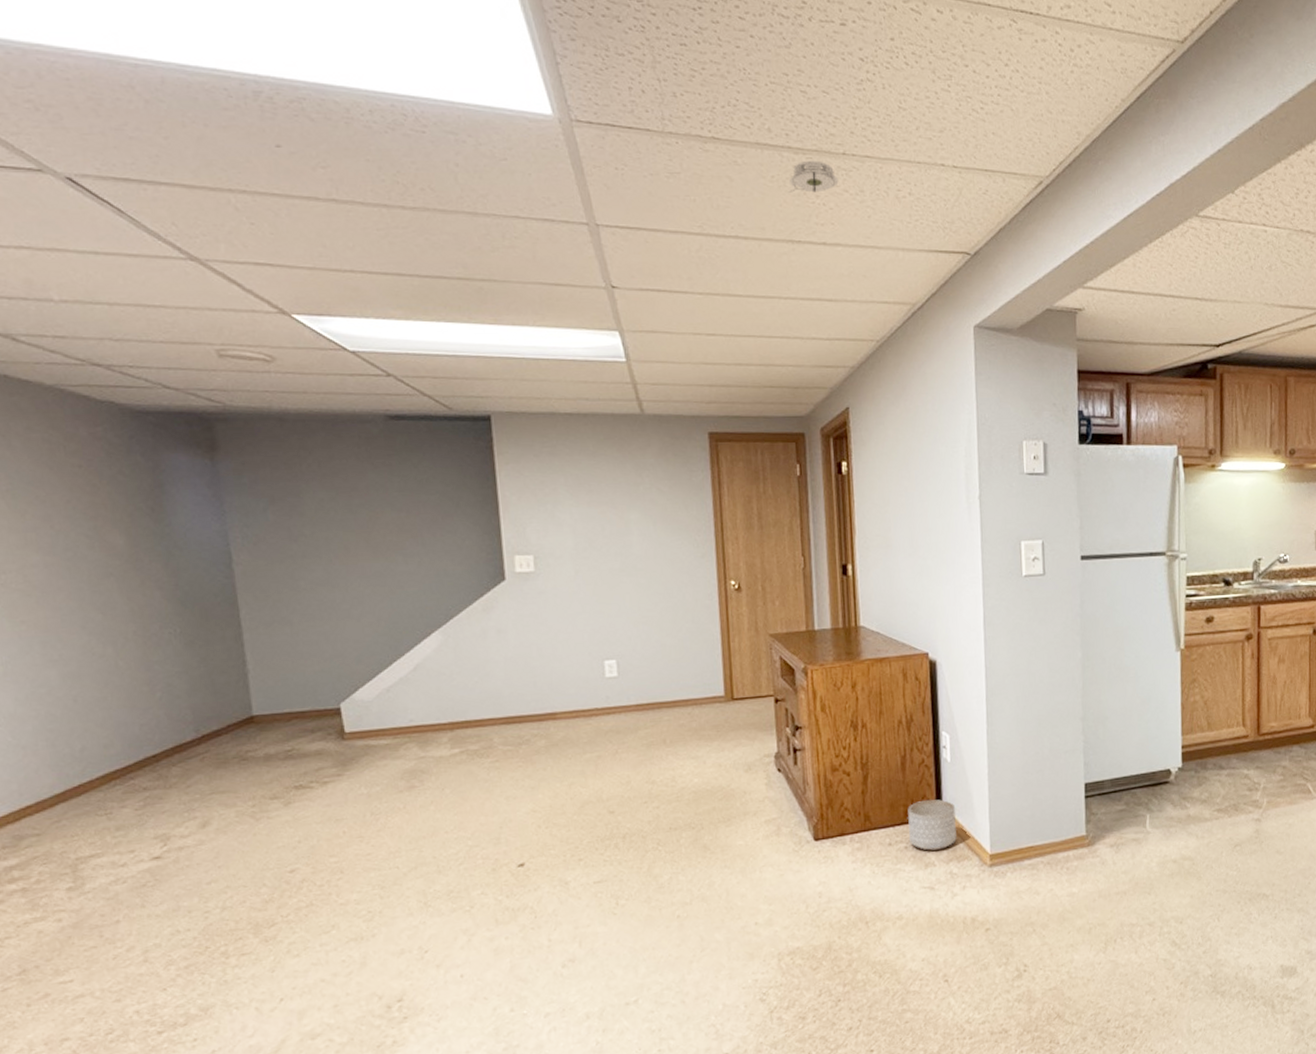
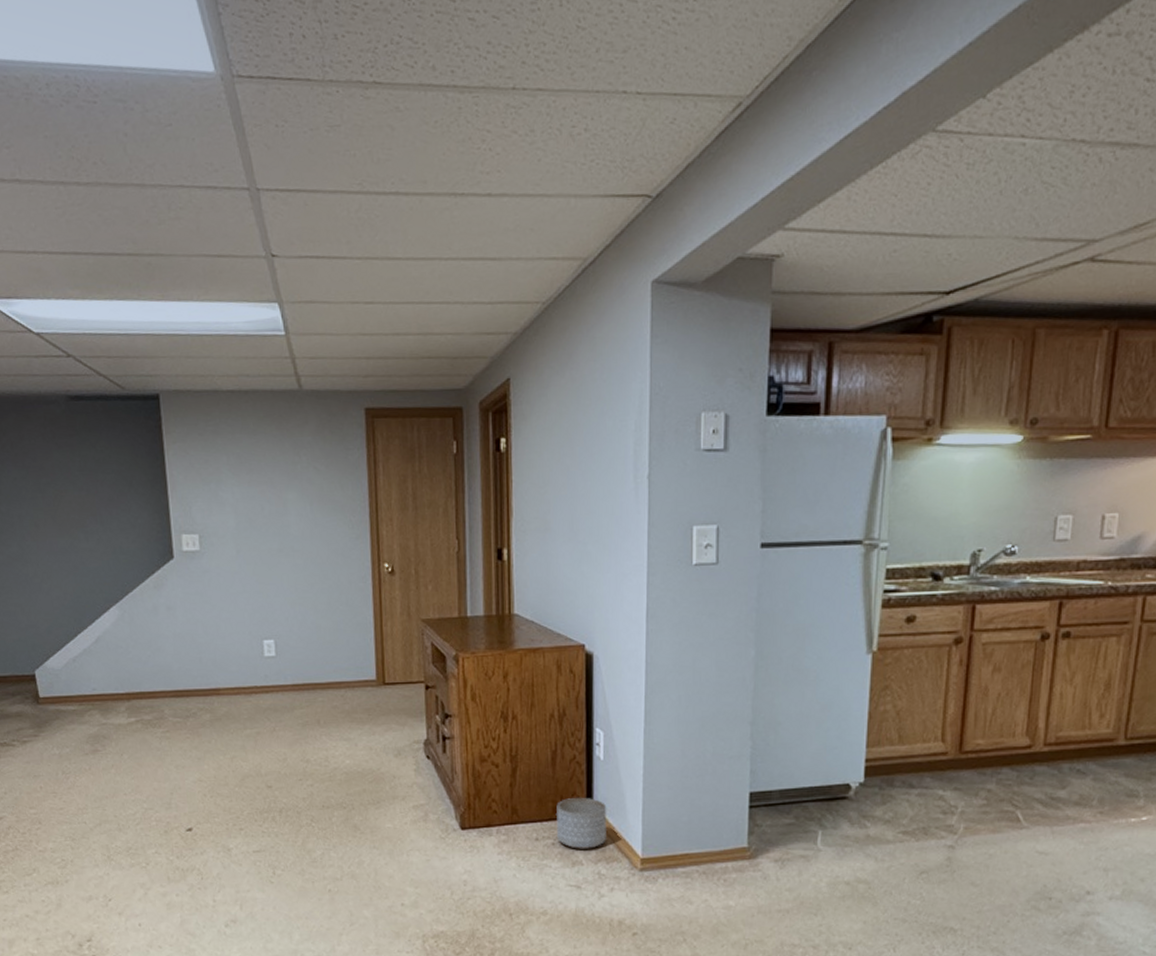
smoke detector: present [788,160,839,193] -> none [452,99,507,139]

